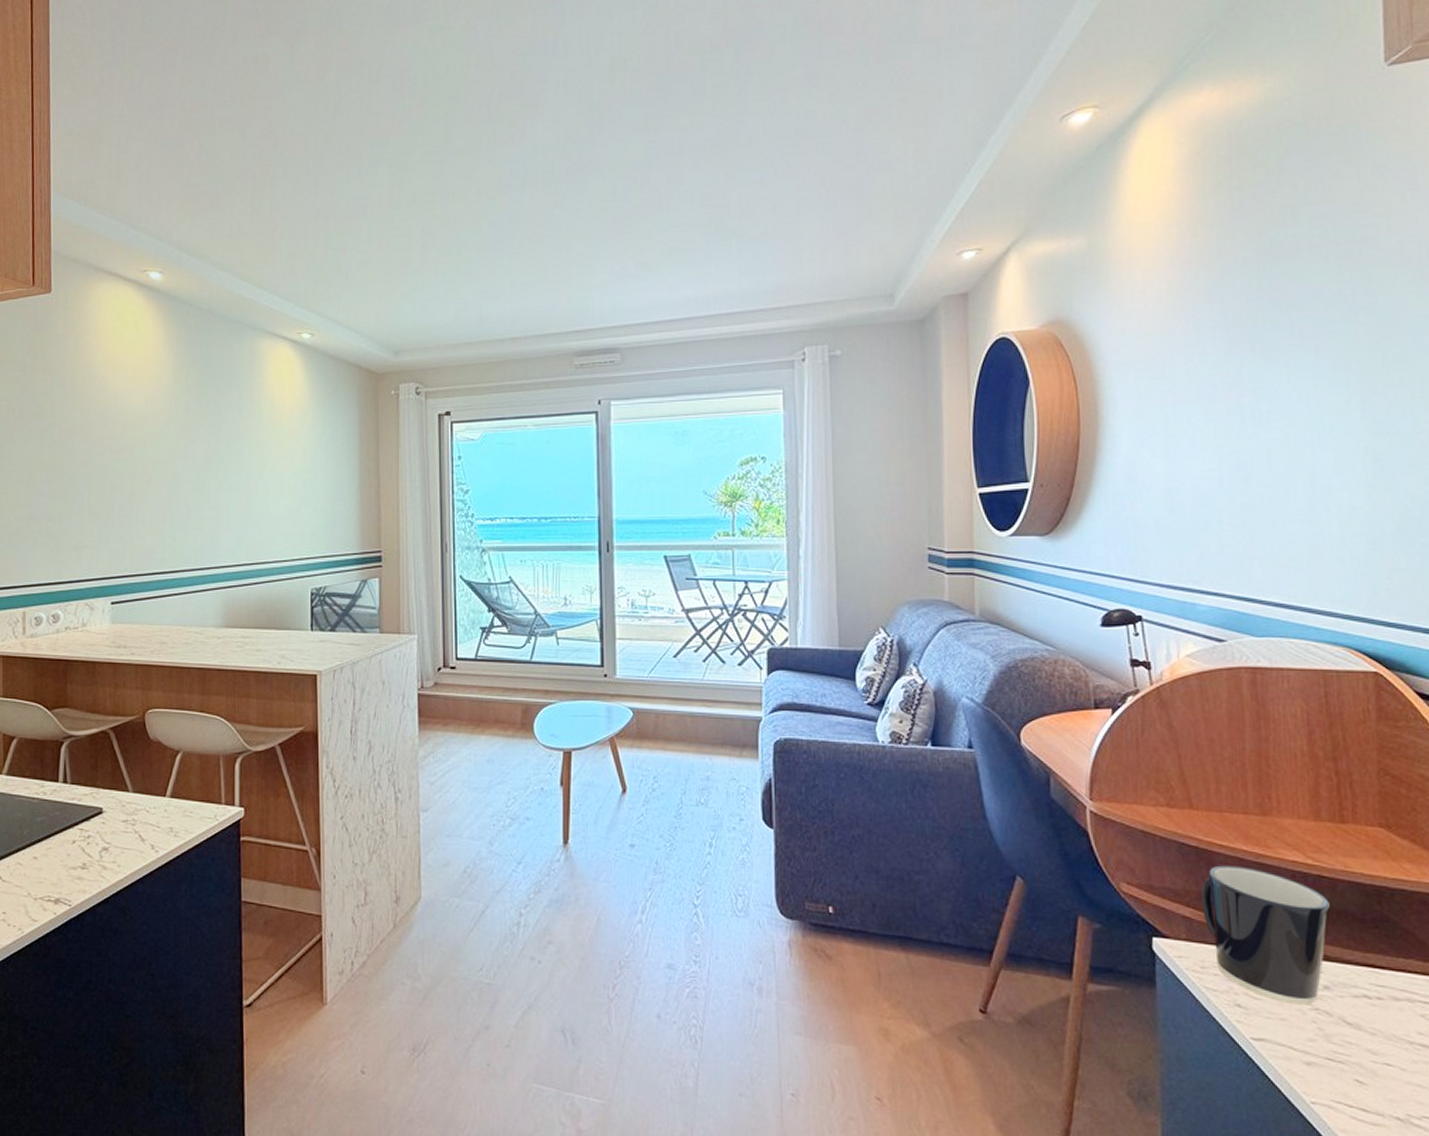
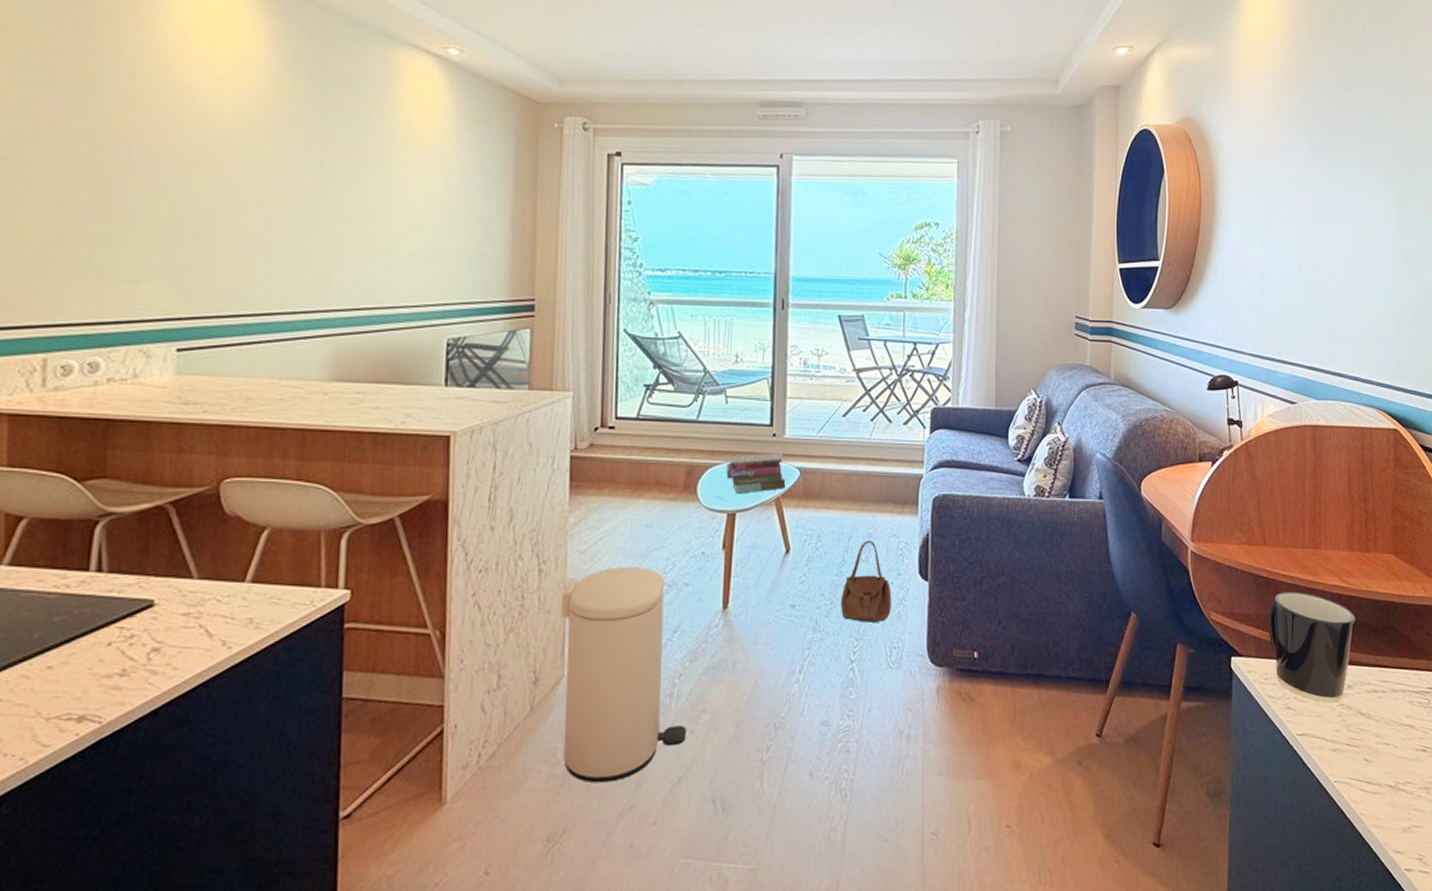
pedal bin: none [416,798,534,1002] -> present [561,566,687,783]
books: none [561,692,619,733] -> present [726,452,786,494]
handbag: none [680,783,735,868] -> present [840,540,892,623]

